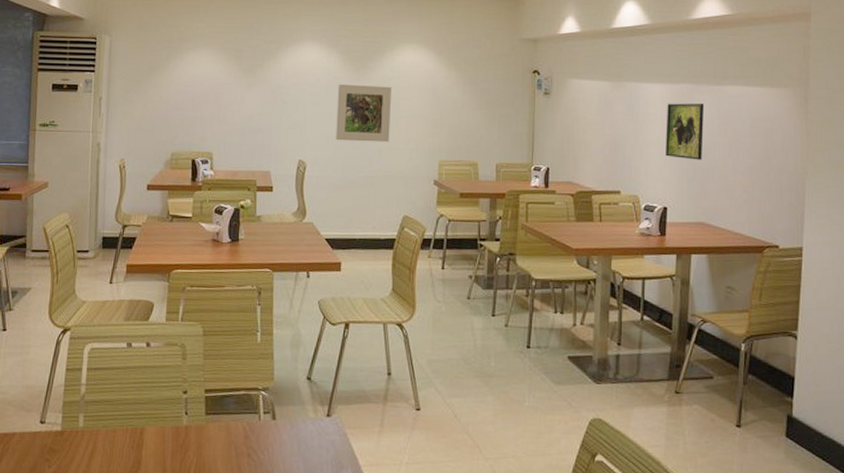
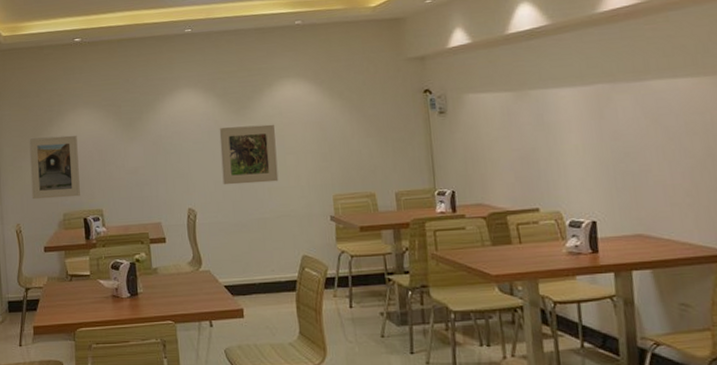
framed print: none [140,72,194,137] -> present [29,135,80,200]
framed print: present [666,102,705,160] -> none [581,102,632,167]

